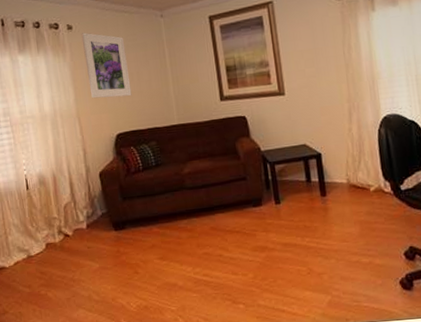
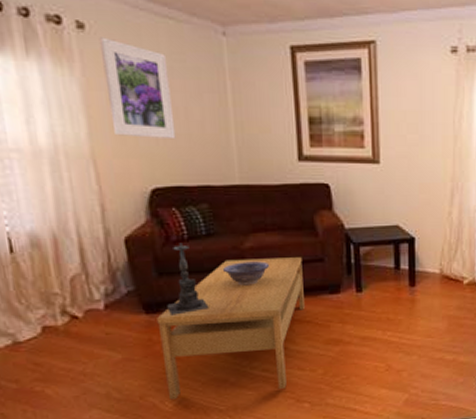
coffee table: none [123,177,234,301] -> present [157,257,305,400]
candle holder: none [129,173,160,231] -> present [167,243,209,315]
decorative bowl: none [169,183,204,204] -> present [223,261,270,286]

